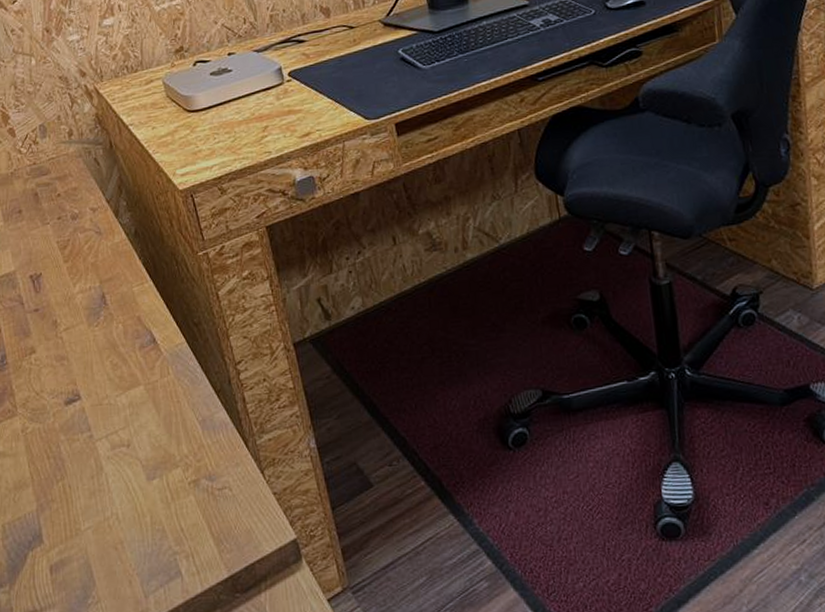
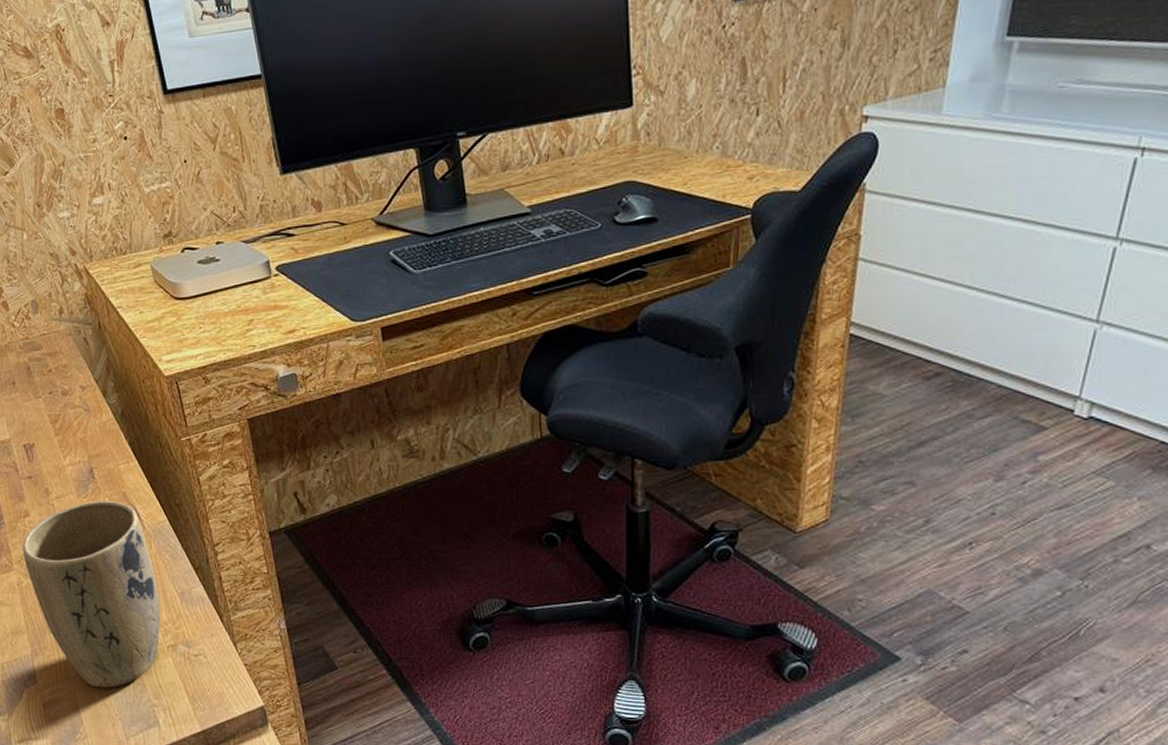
plant pot: none [28,327,181,540] -> present [22,501,161,688]

